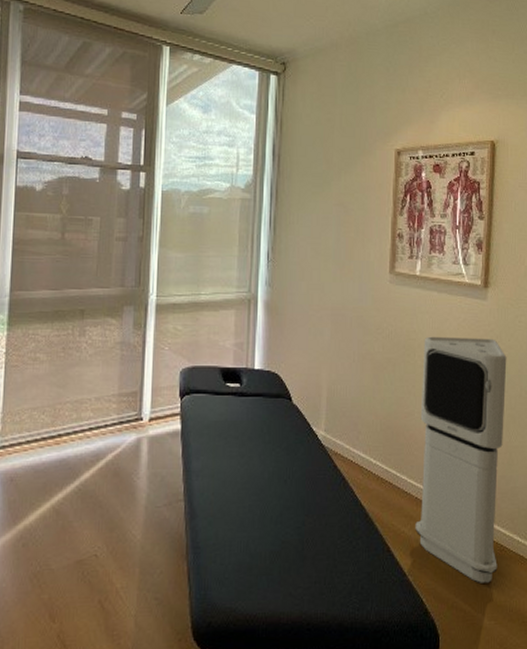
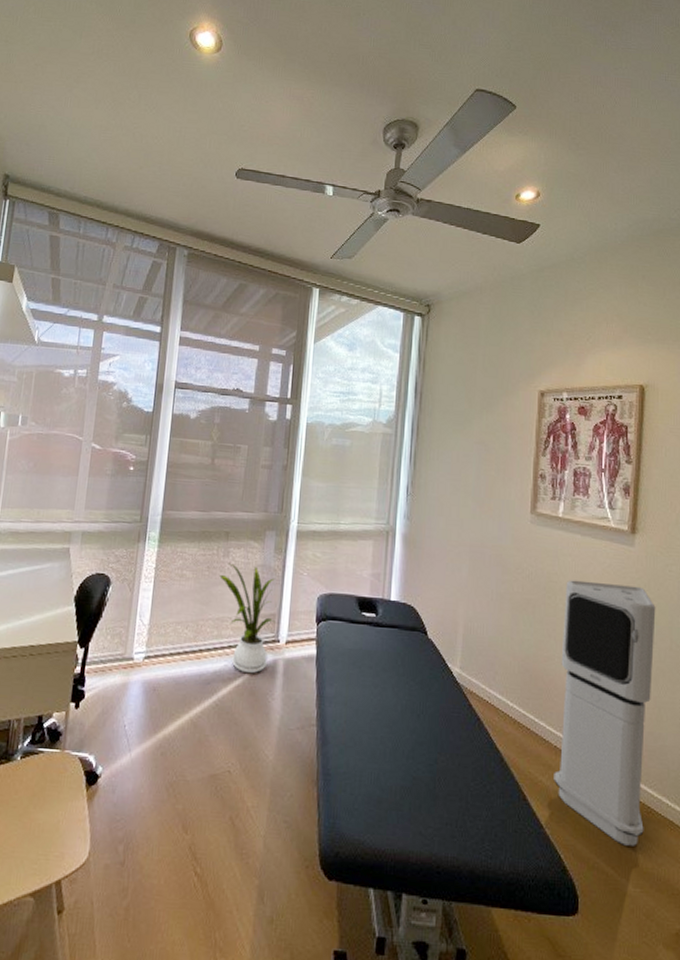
house plant: none [76,342,138,453] -> present [220,563,276,673]

